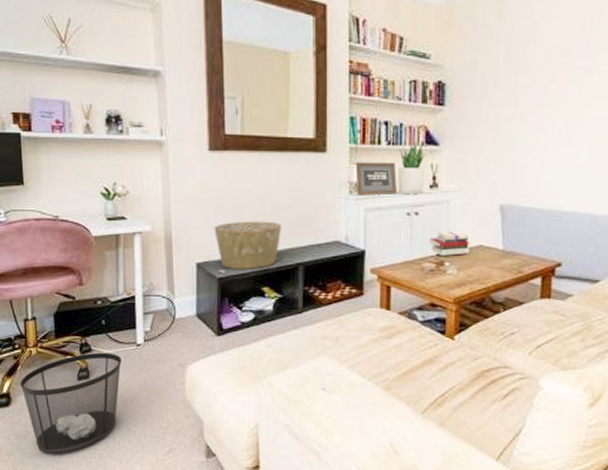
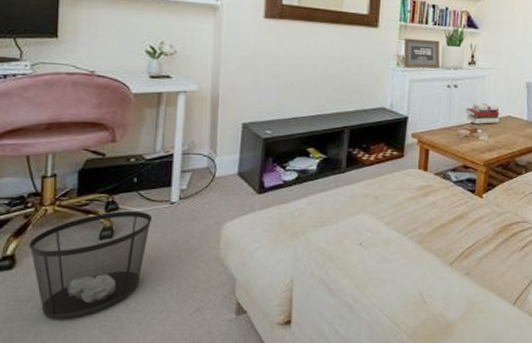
basket: present [214,221,282,269] -> none [263,85,331,131]

